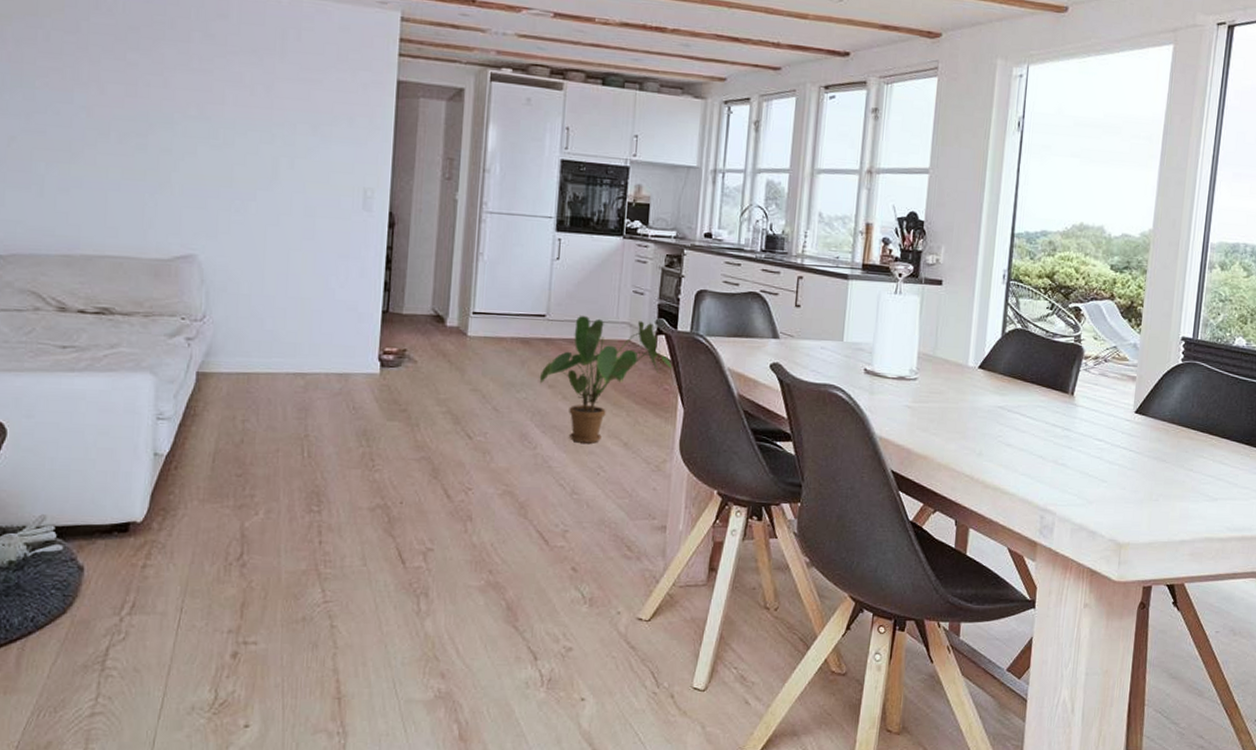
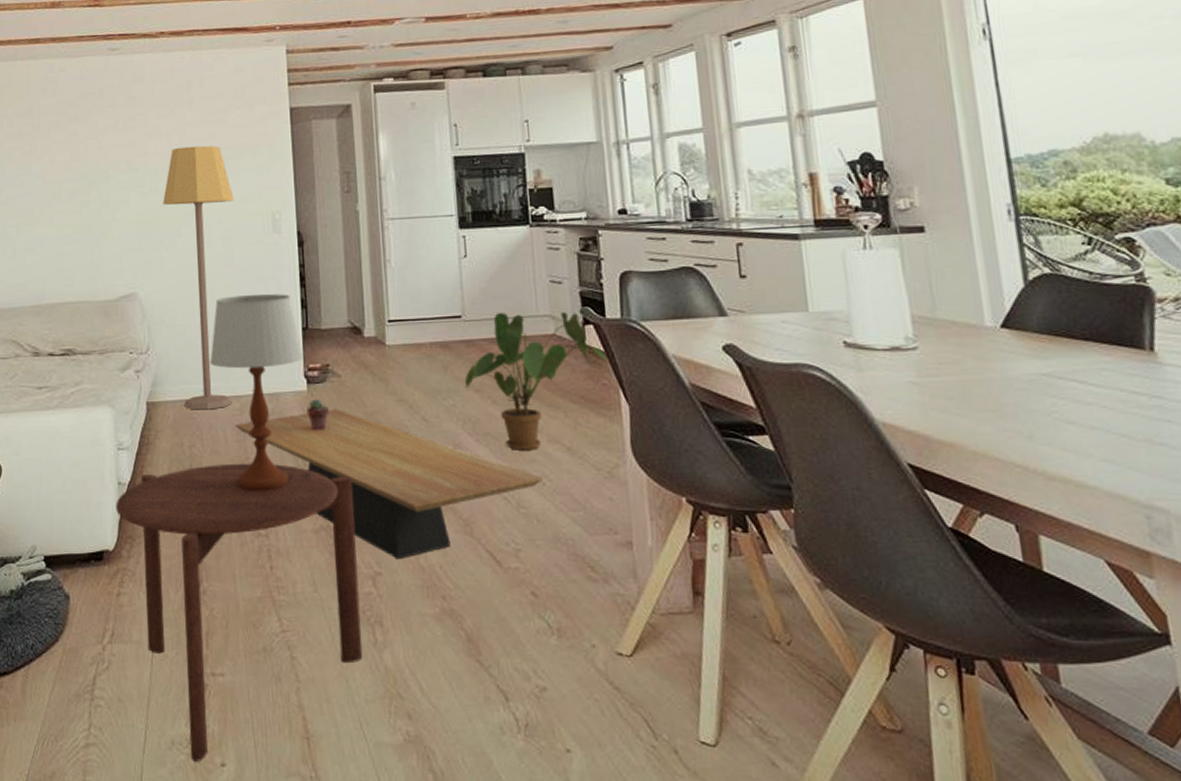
side table: none [149,440,415,724] -> present [116,463,363,762]
lamp: none [238,102,323,385] -> present [163,145,234,410]
table lamp: none [275,270,380,469] -> present [209,294,303,491]
coffee table: none [296,393,598,537] -> present [235,409,543,560]
potted succulent: none [376,383,400,414] -> present [306,399,329,431]

